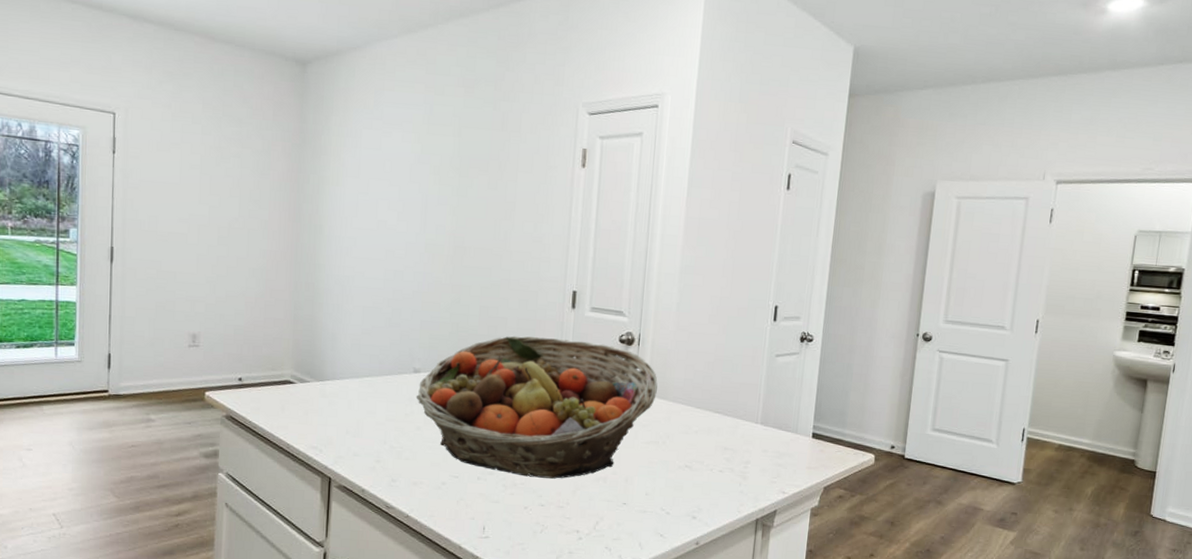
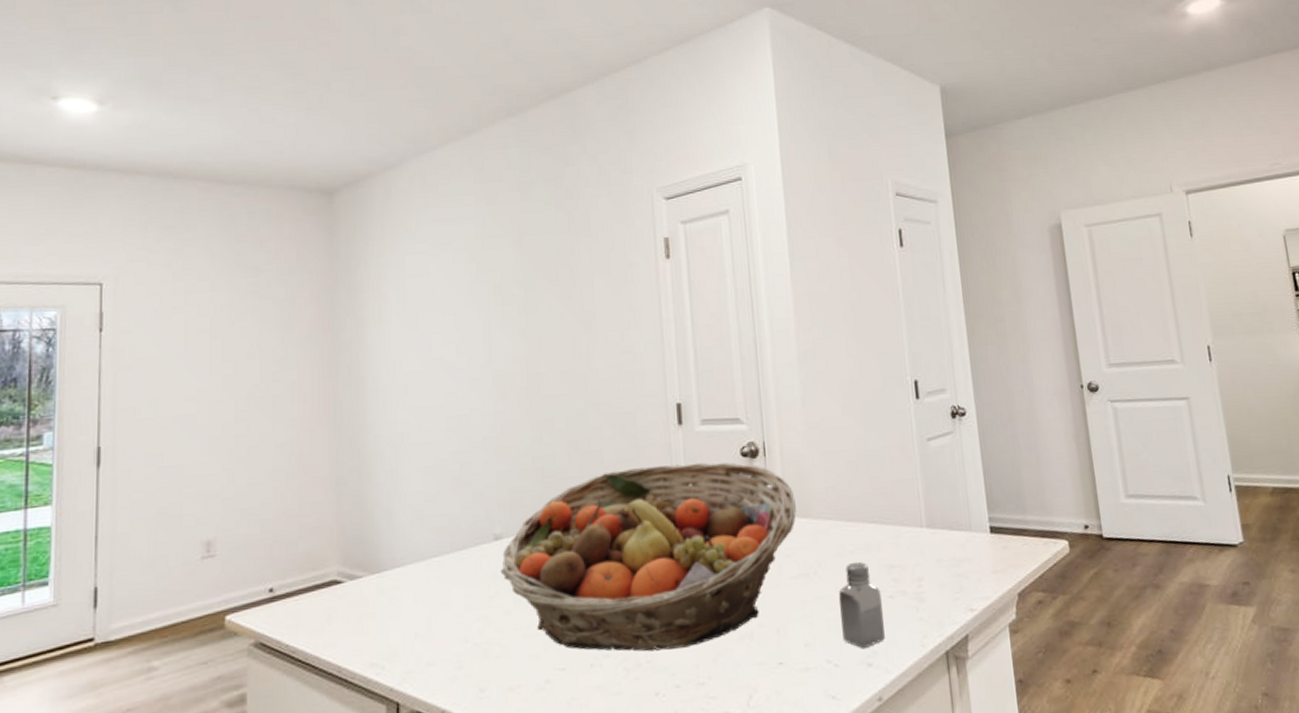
saltshaker: none [677,440,713,505] -> present [839,561,885,648]

